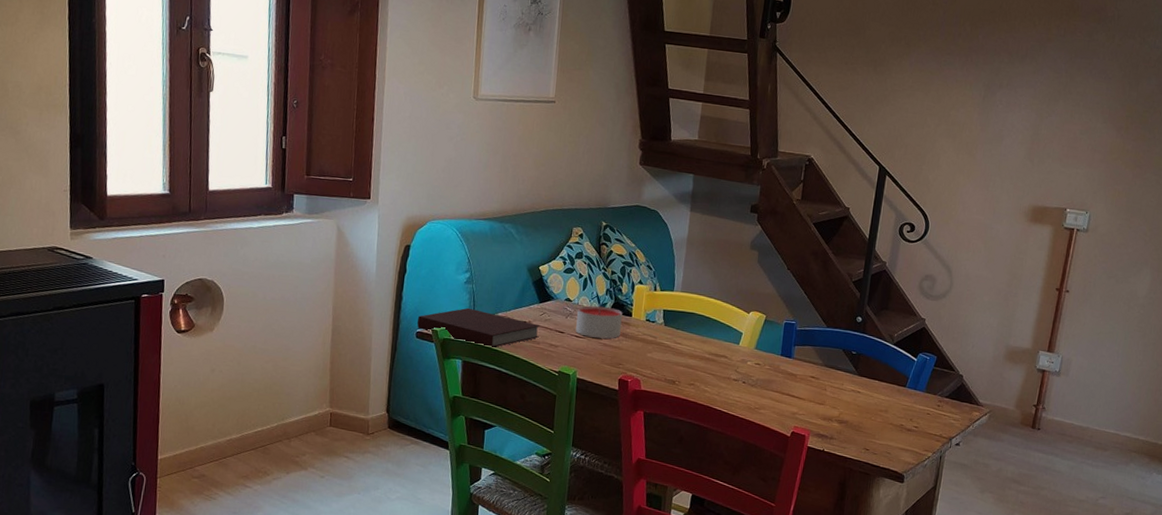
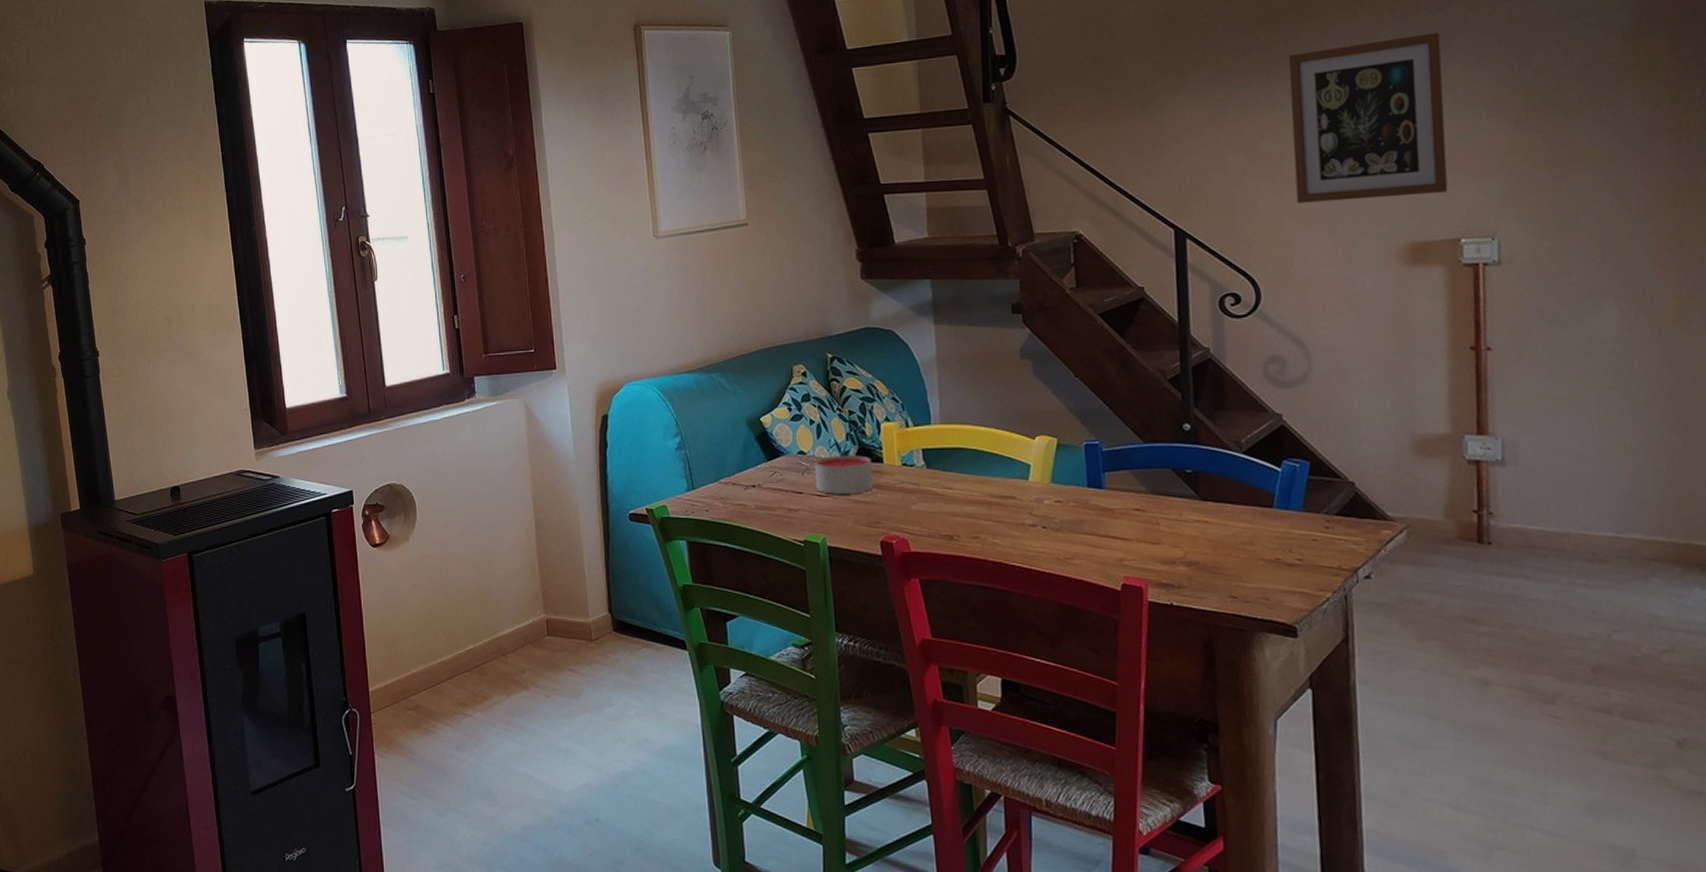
notebook: present [416,307,540,348] -> none [628,478,774,522]
wall art: none [966,47,1086,173] -> present [1288,32,1448,203]

